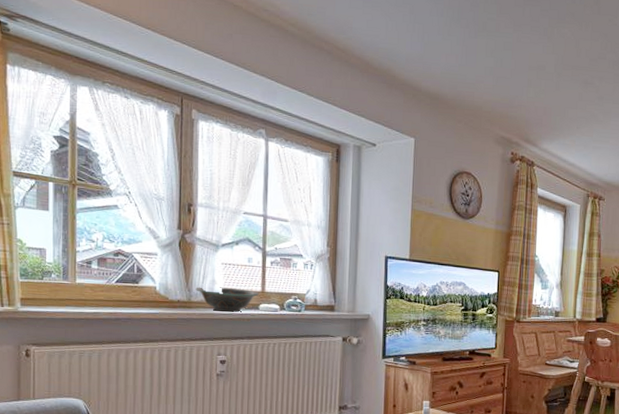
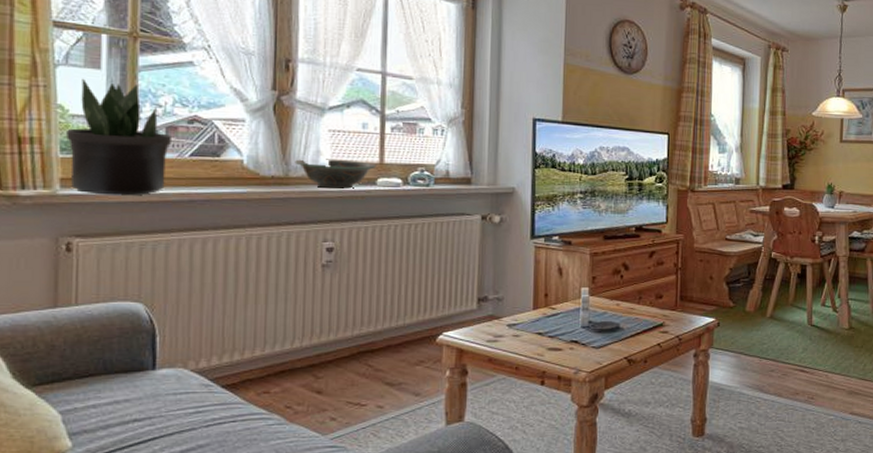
planter: none [24,218,102,313] -> present [66,78,171,196]

